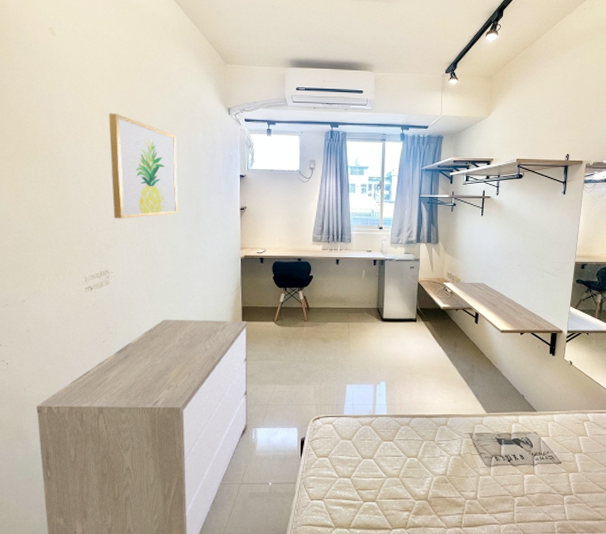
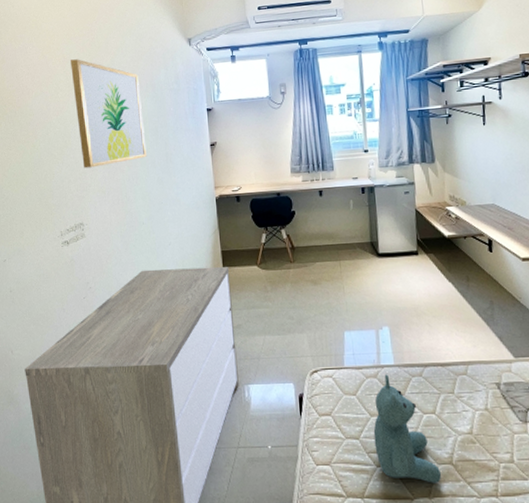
stuffed bear: none [363,423,418,516] -> present [373,374,442,483]

